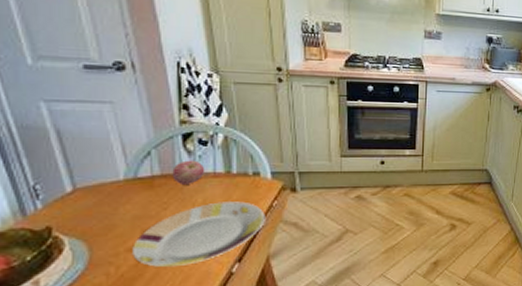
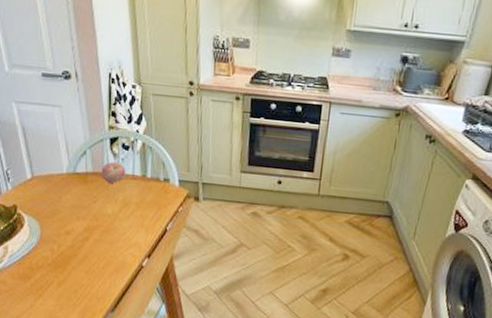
plate: present [132,201,265,267] -> none [70,201,172,253]

